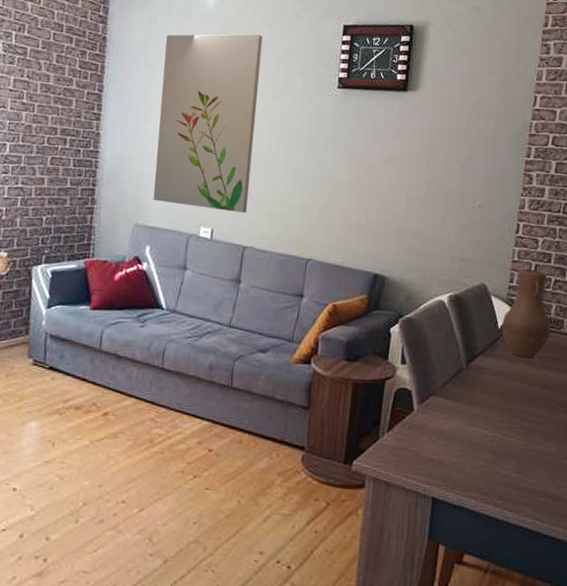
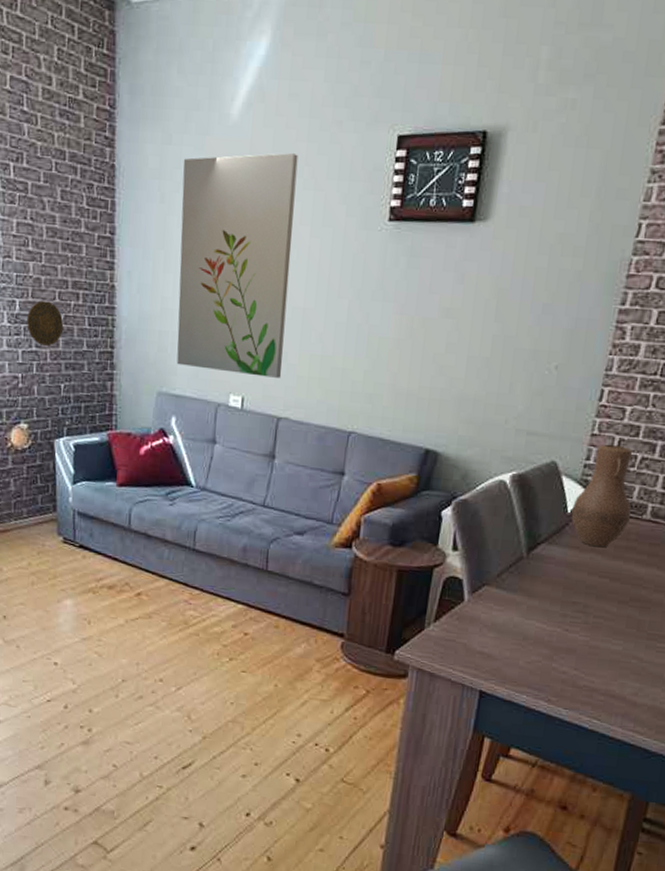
decorative plate: none [15,144,50,183] -> present [27,300,64,346]

